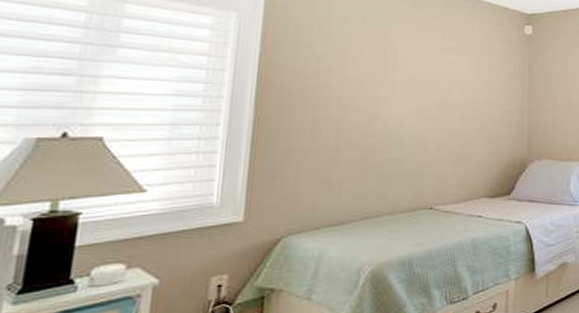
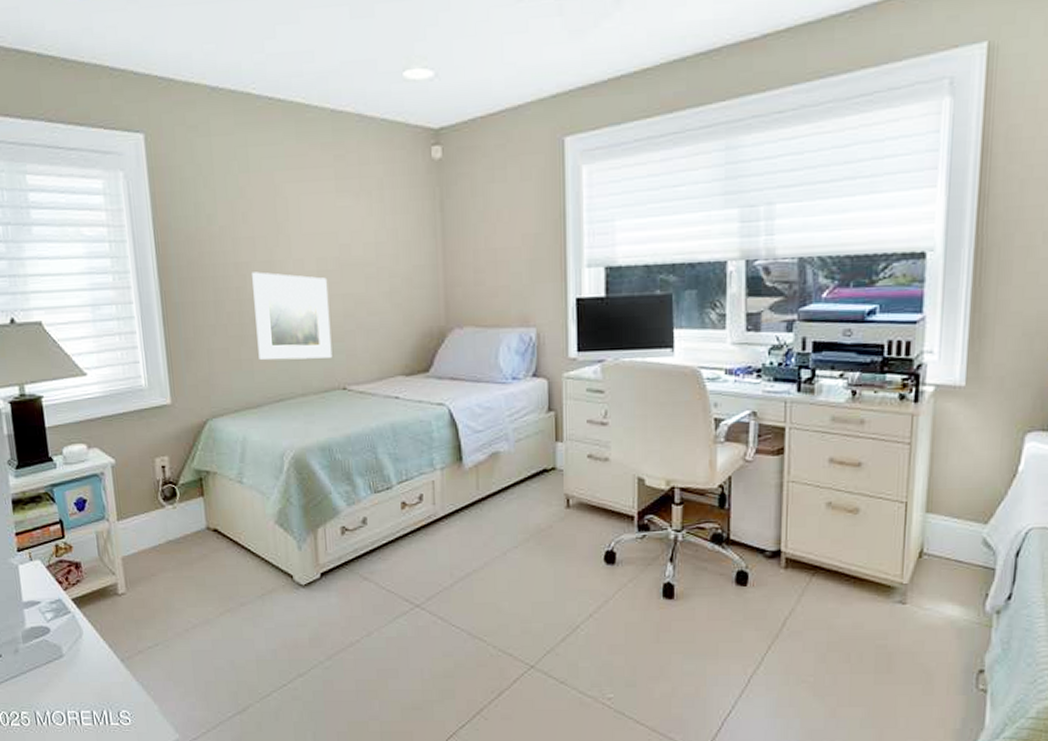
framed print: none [349,105,426,182] -> present [252,272,333,360]

